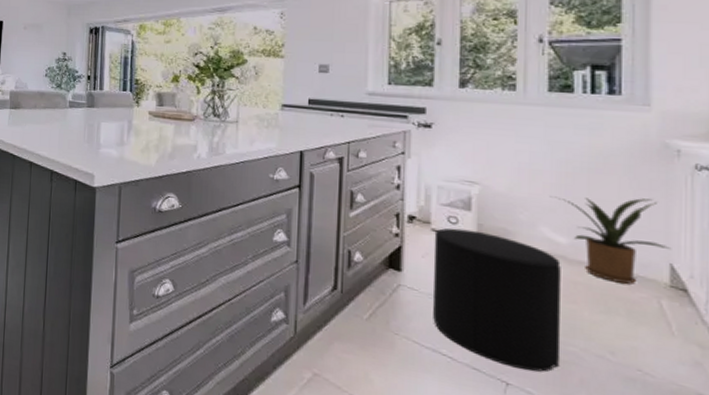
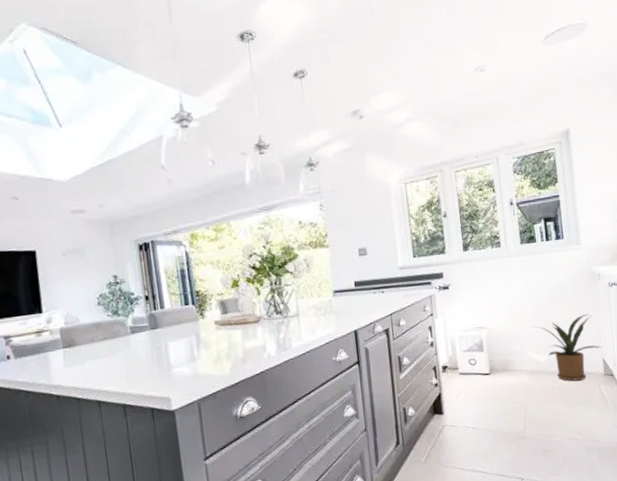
stool: present [432,228,561,372] -> none [461,366,551,466]

